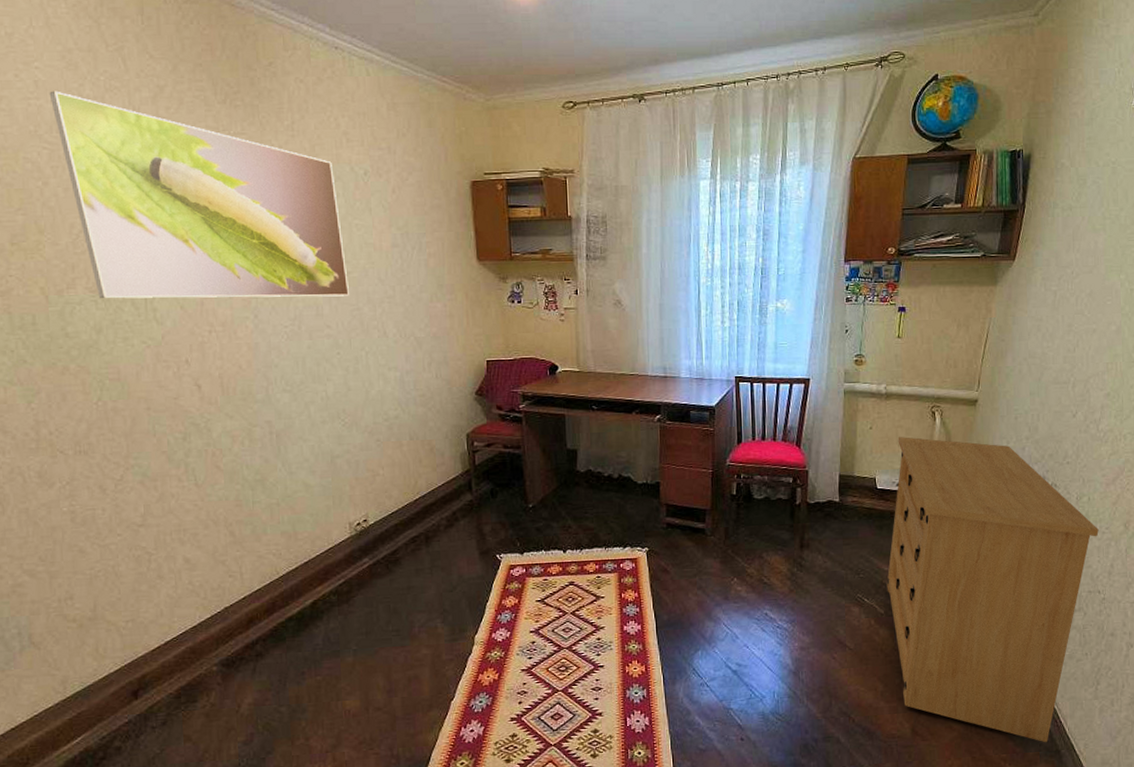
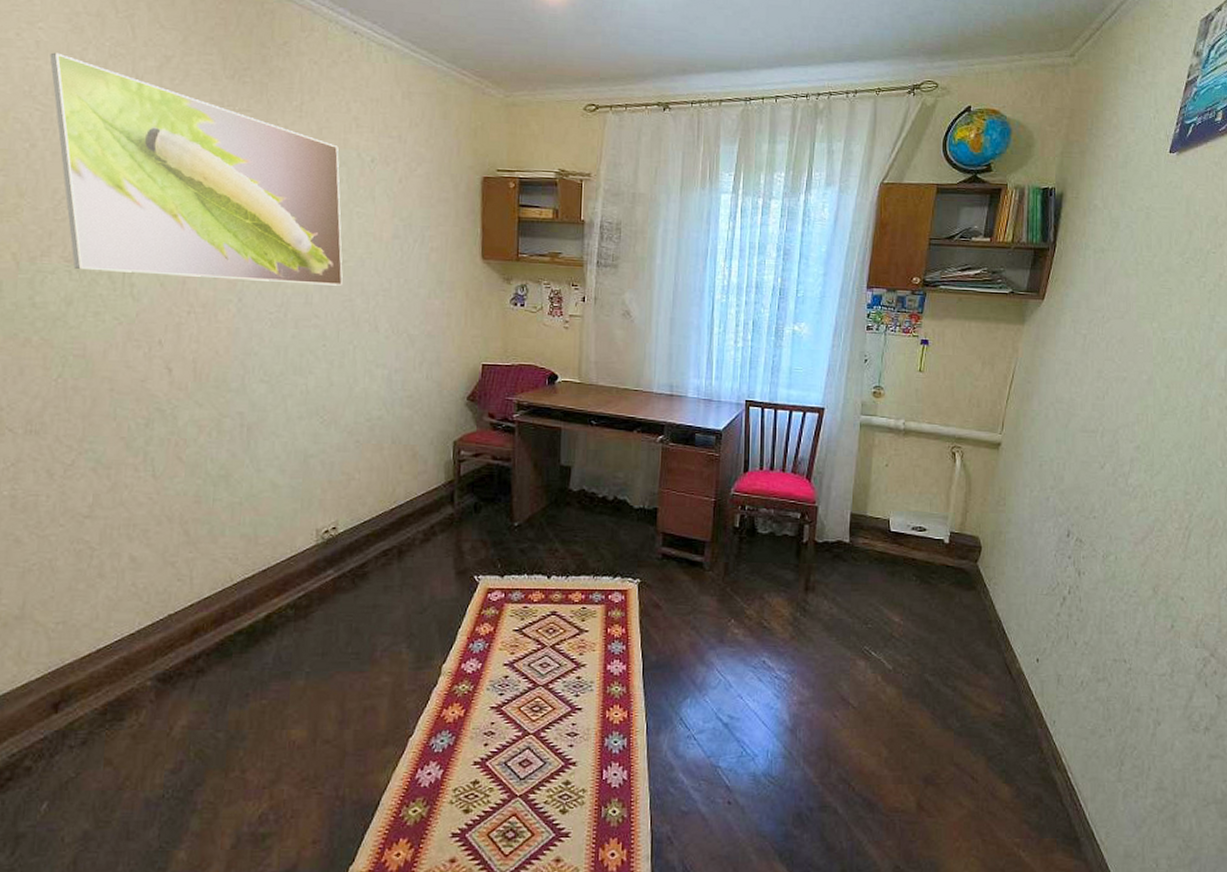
dresser: present [886,437,1099,743] -> none [896,477,1126,829]

